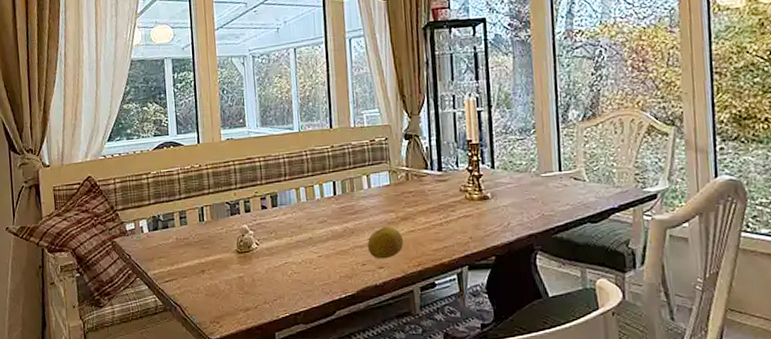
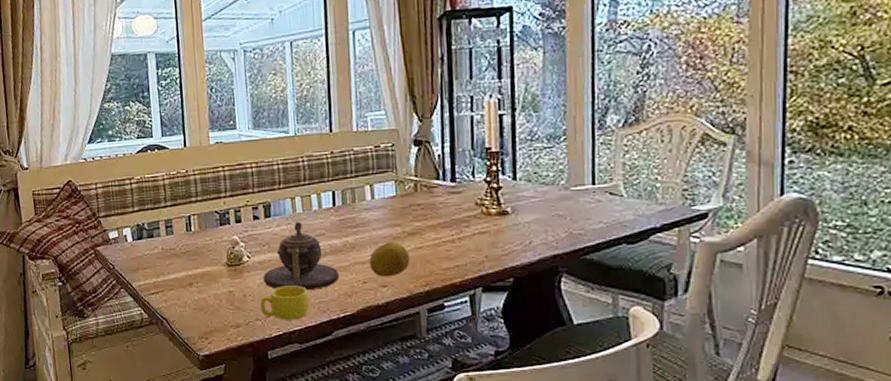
cup: none [268,269,314,302] -> present [260,285,310,320]
teapot: none [271,211,341,274] -> present [263,222,340,291]

